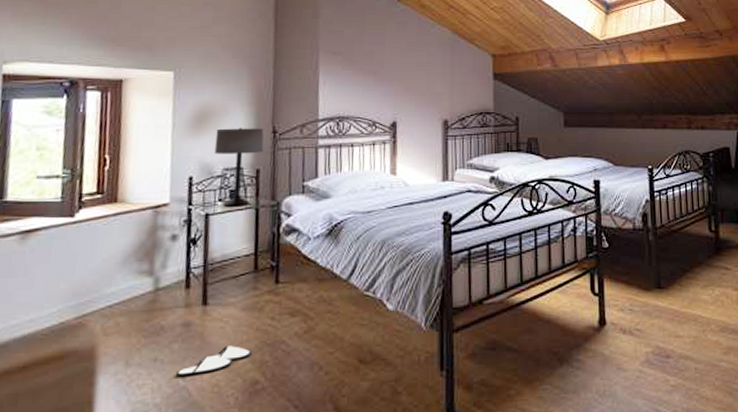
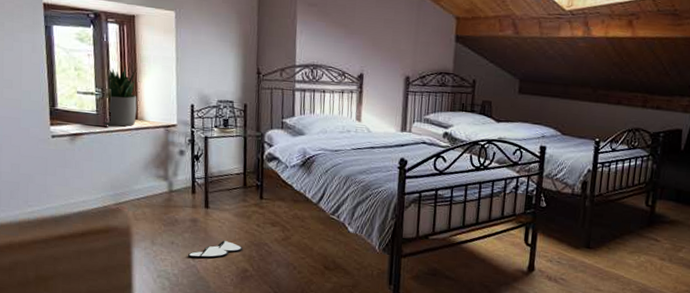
planter: none [68,140,121,216] -> present [102,67,137,127]
table lamp: present [214,127,264,207] -> none [210,65,250,134]

